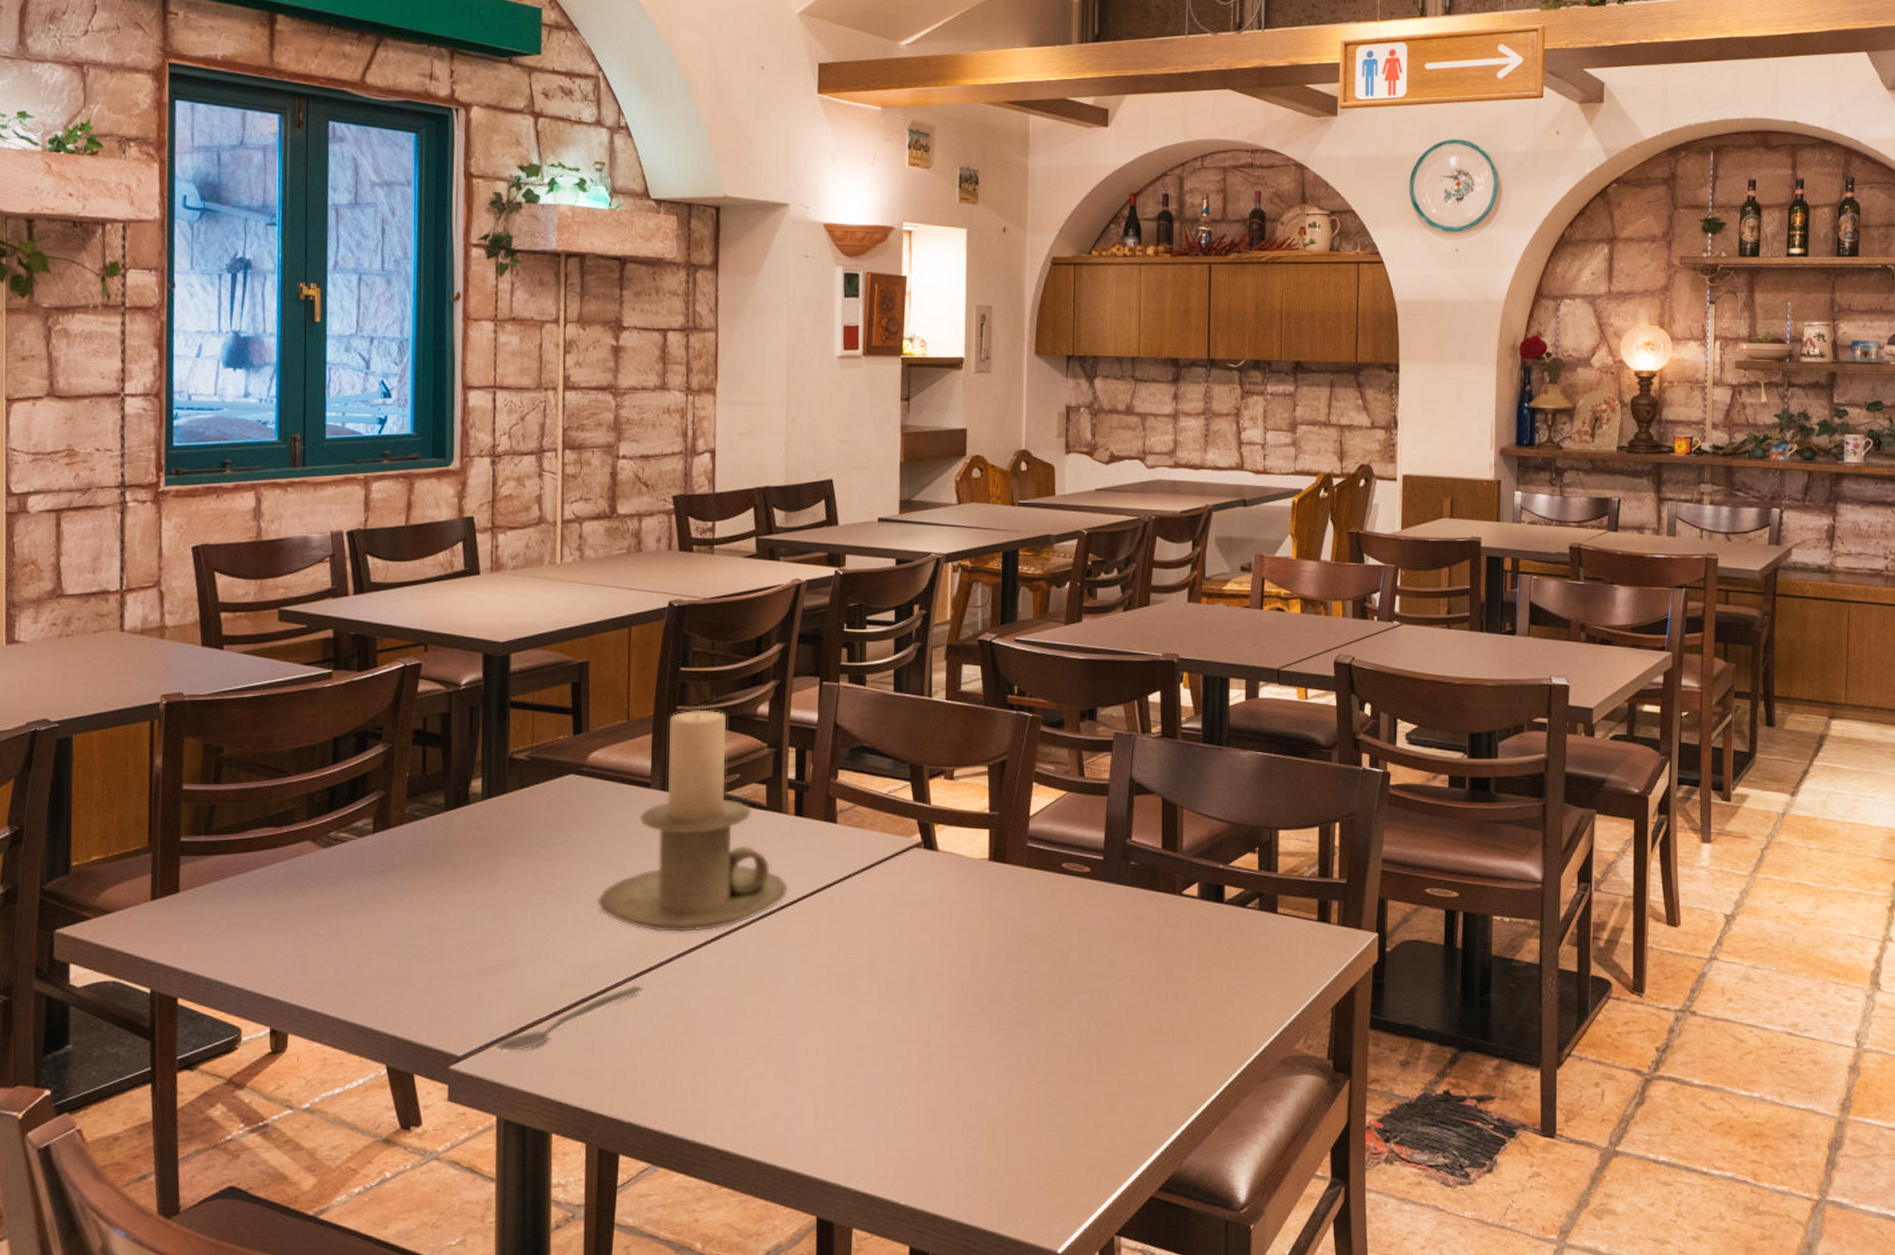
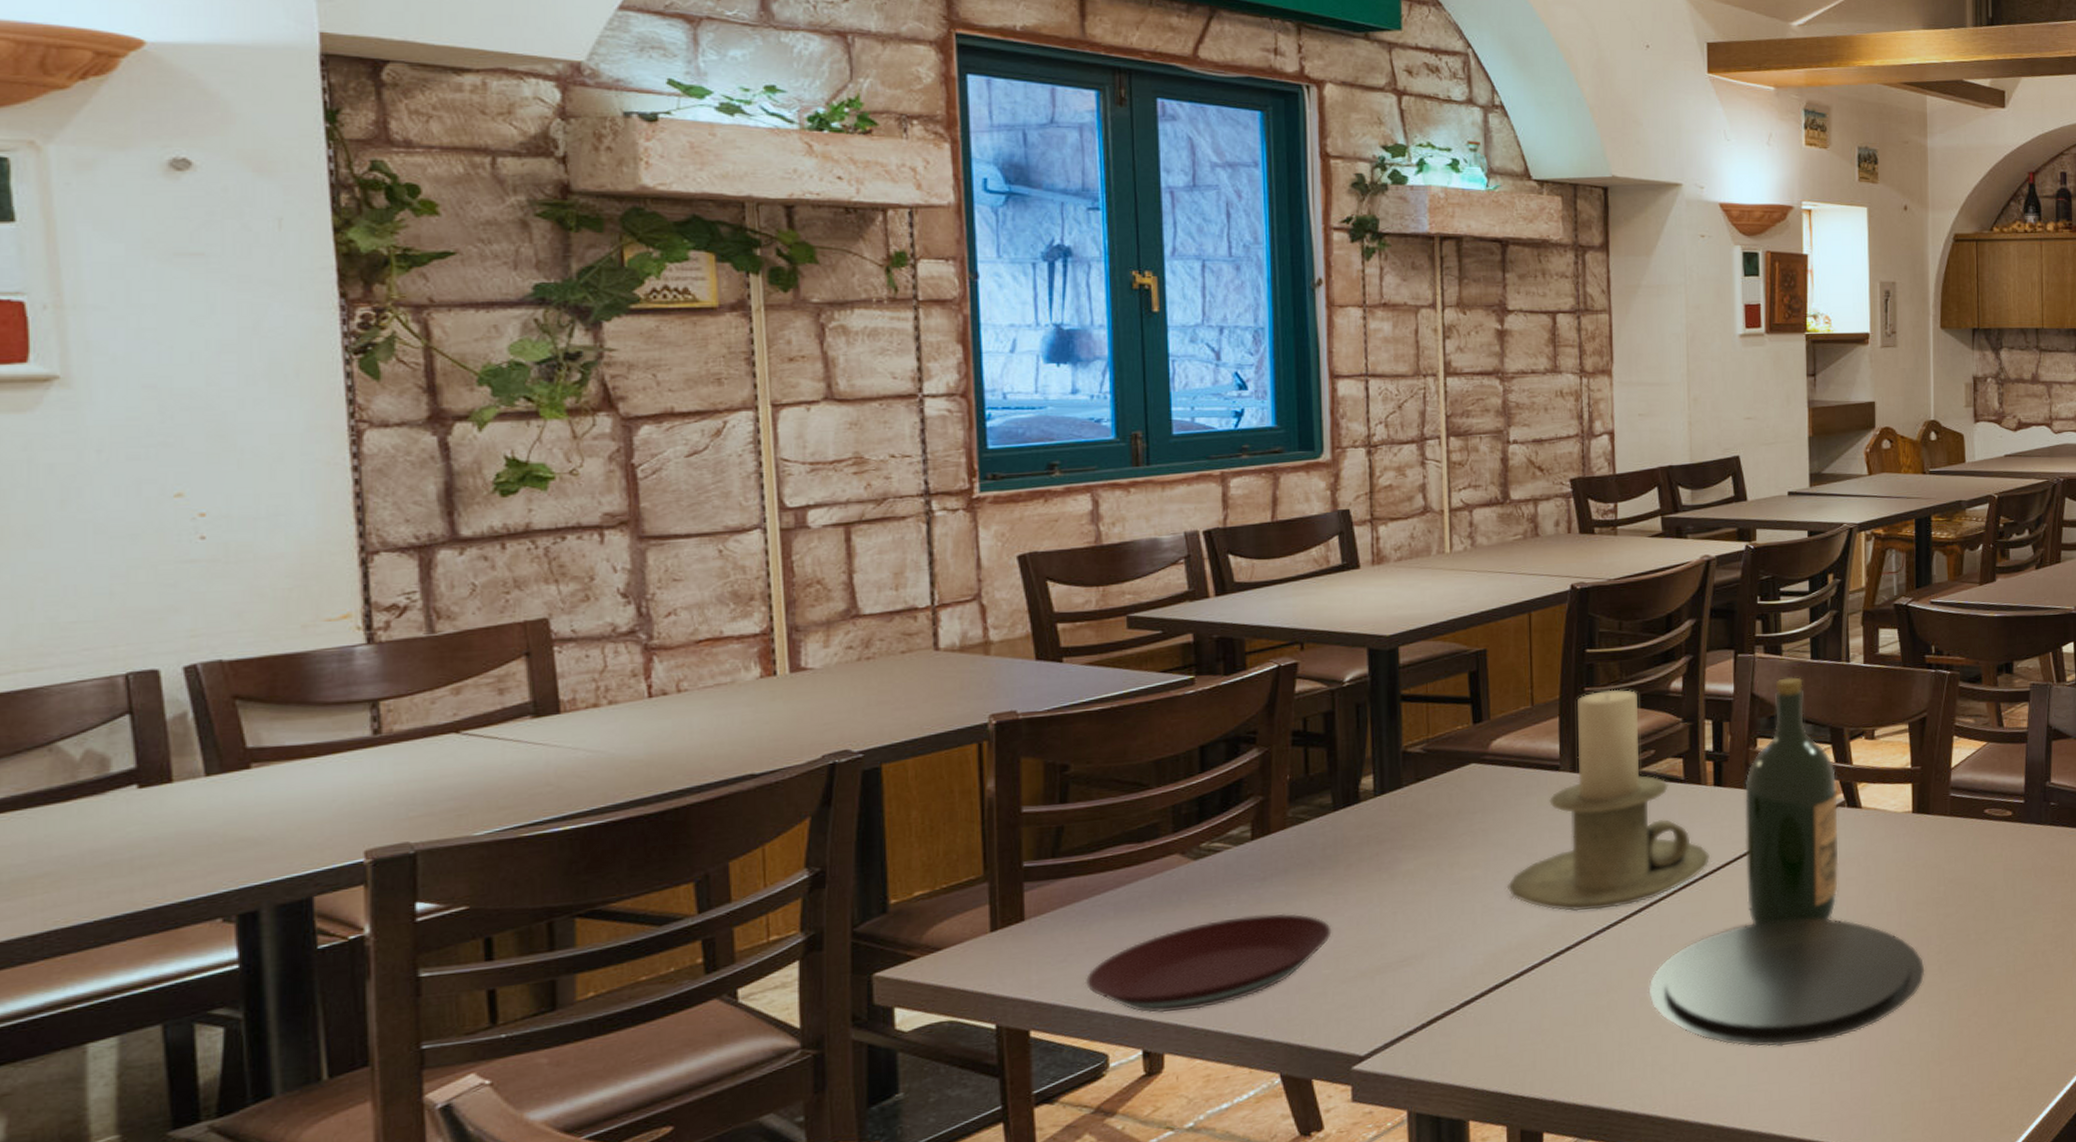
plate: none [225,907,438,994] -> present [1084,913,1332,1013]
spoon: present [495,985,643,1051] -> none [1402,965,1561,1046]
plate: none [724,960,996,1093] -> present [1648,917,1925,1047]
wine bottle: none [822,709,915,966] -> present [1745,677,1839,925]

